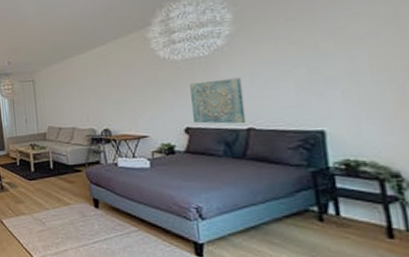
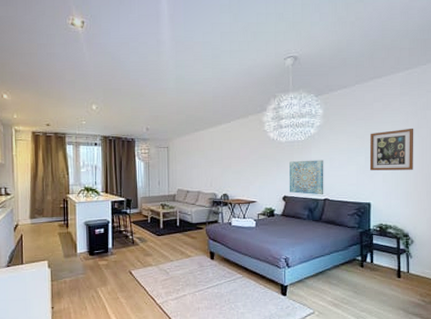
wall art: none [312,19,396,86] -> present [369,128,414,171]

